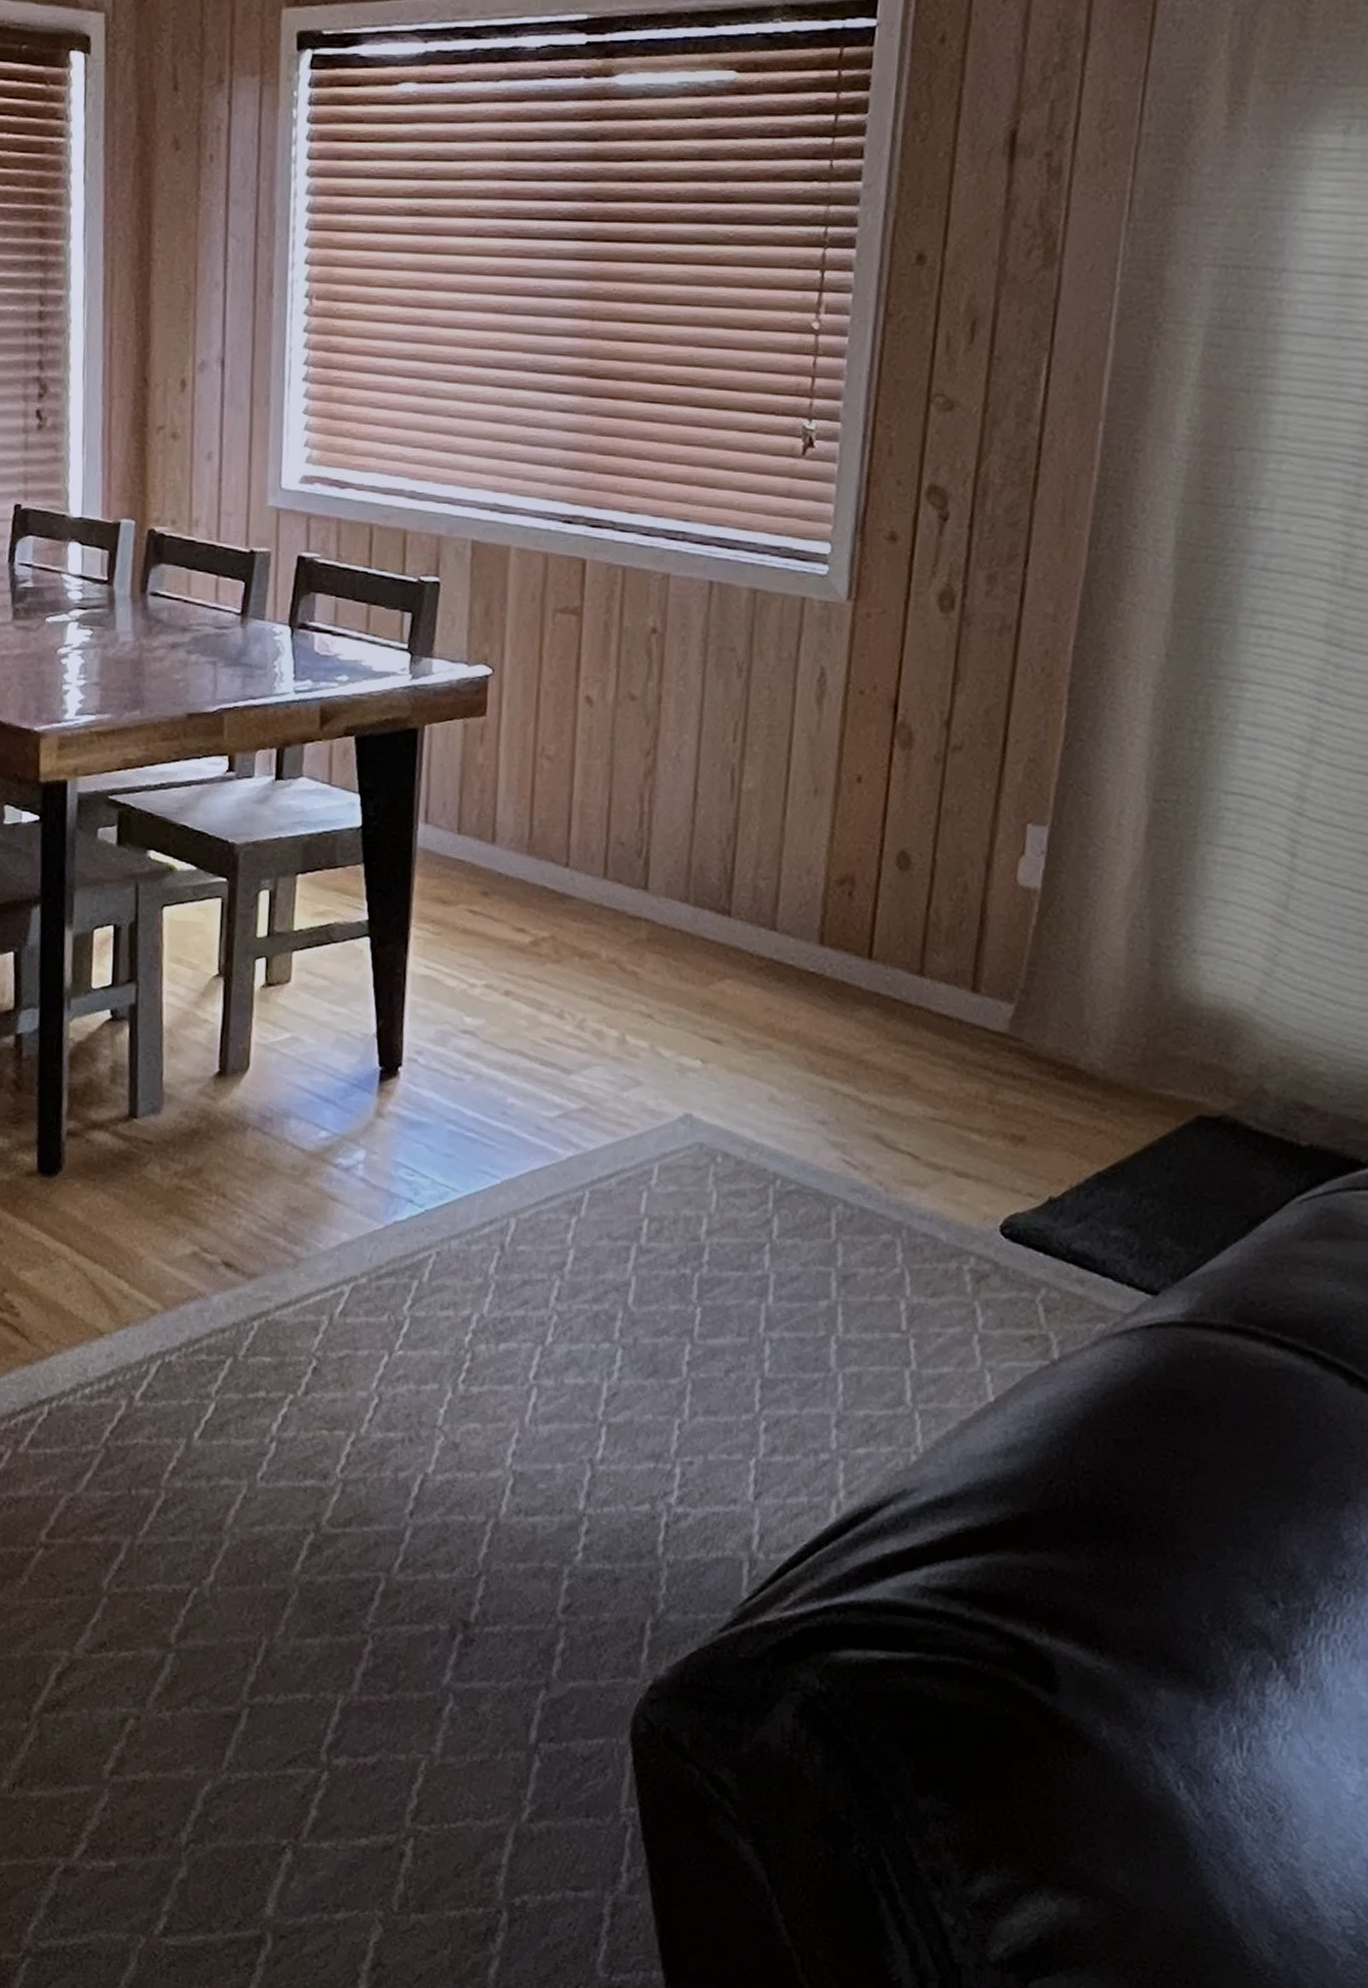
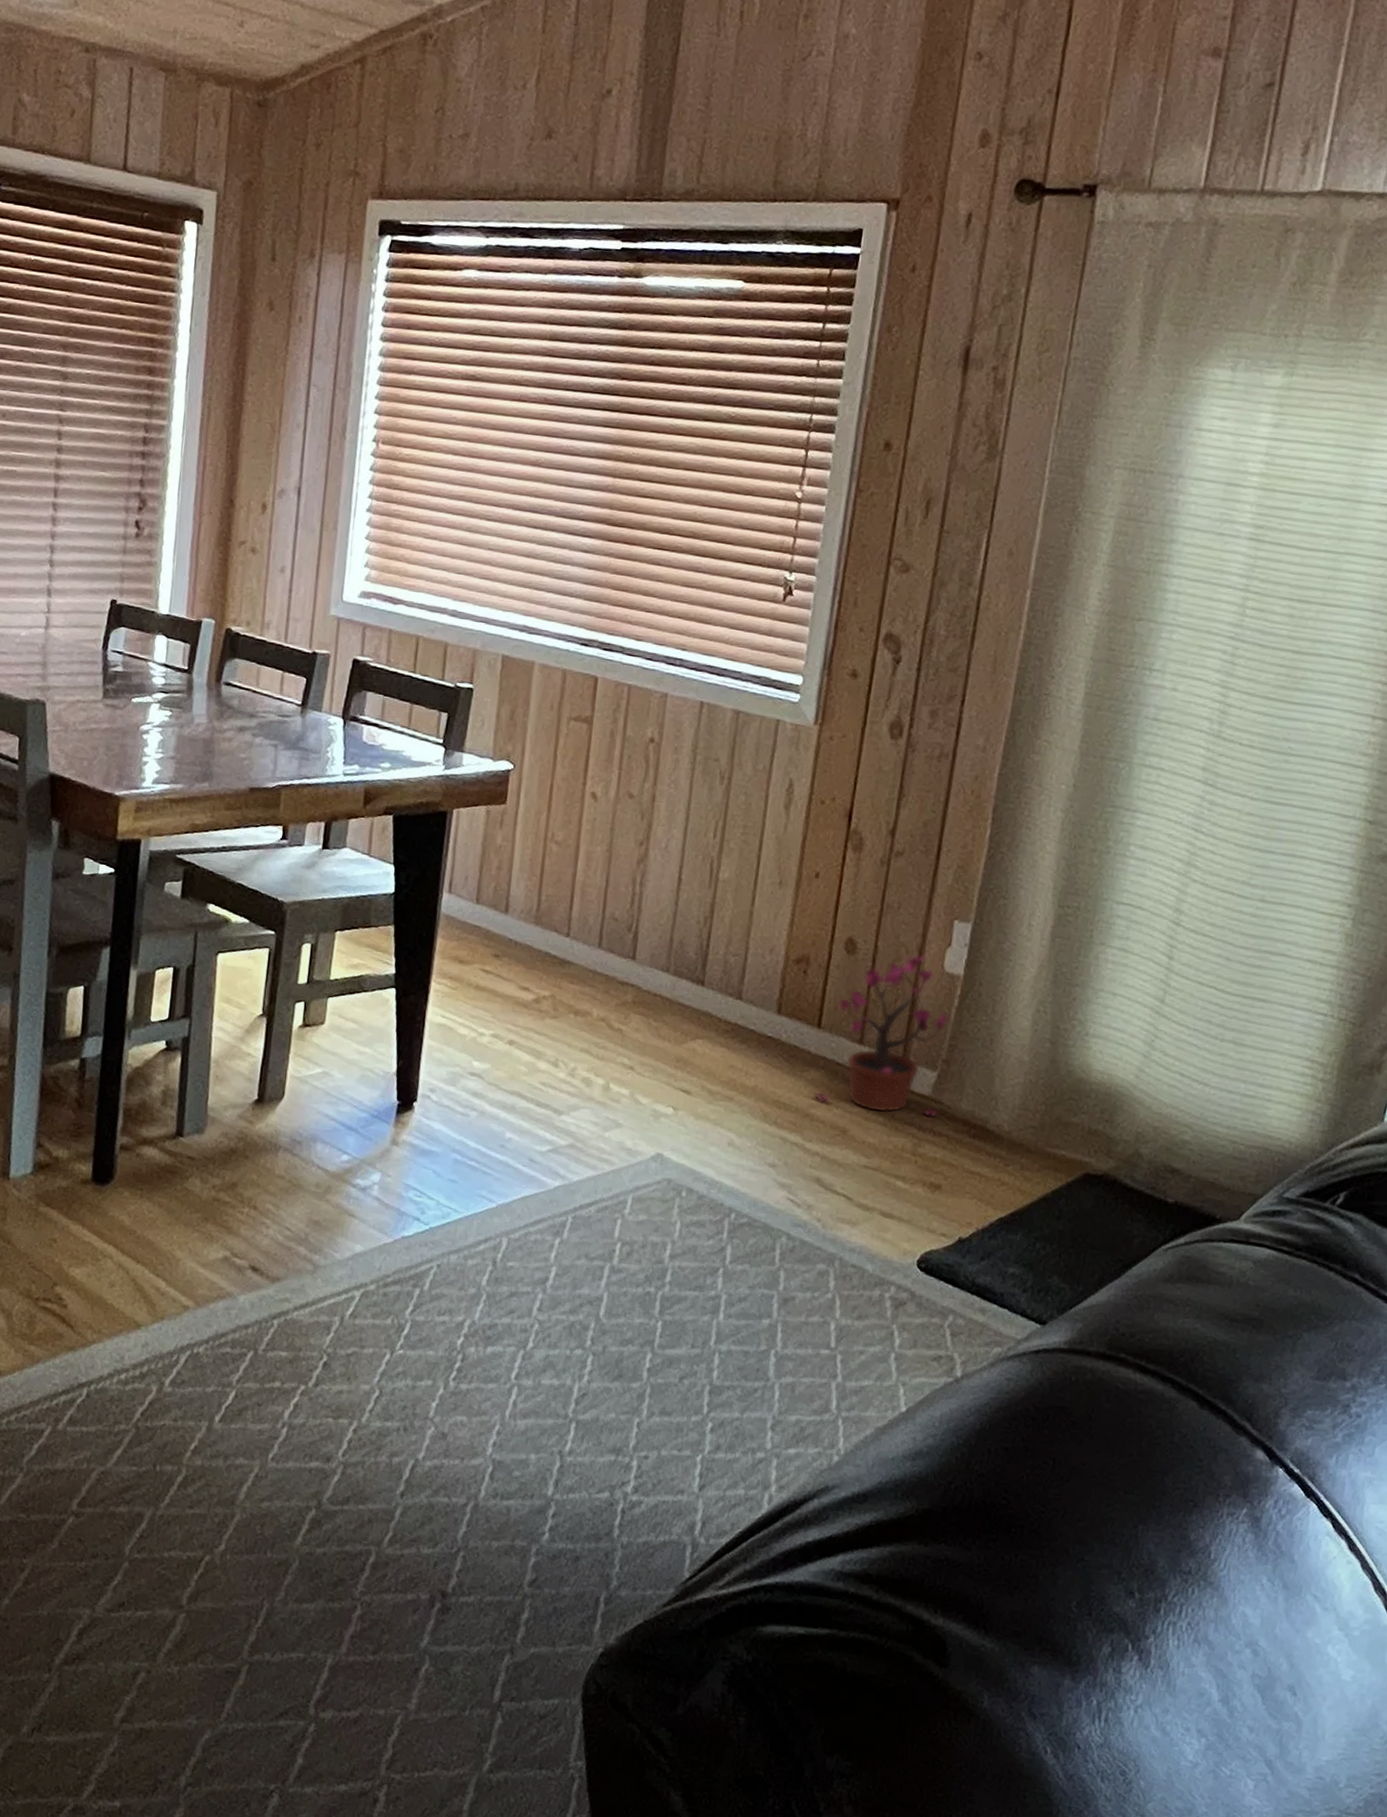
potted plant: none [867,866,1026,1058] -> present [813,954,949,1117]

